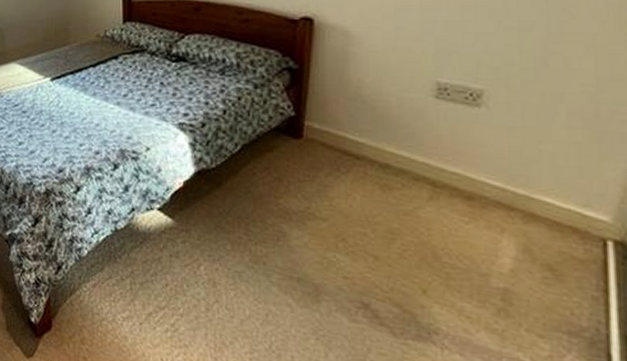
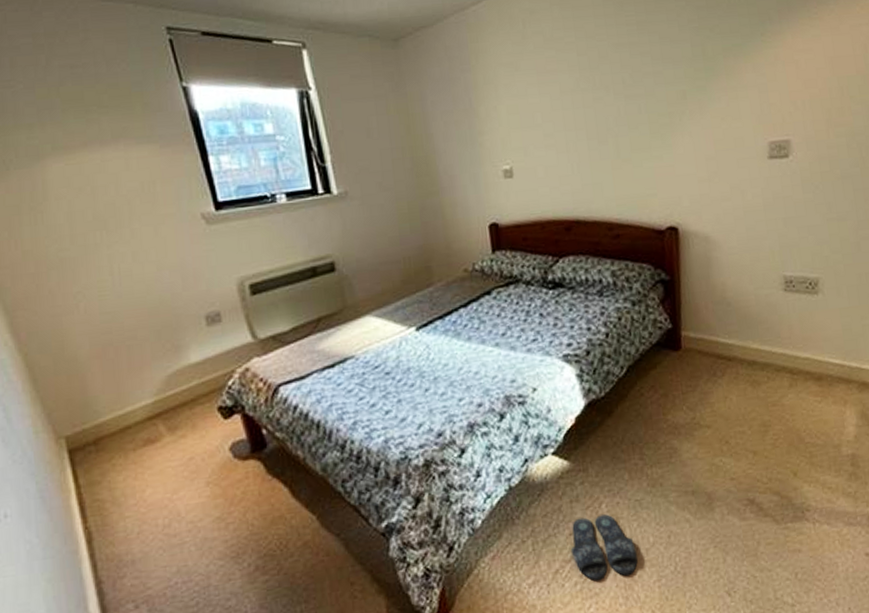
slippers: none [165,272,231,340] -> present [570,514,638,582]

